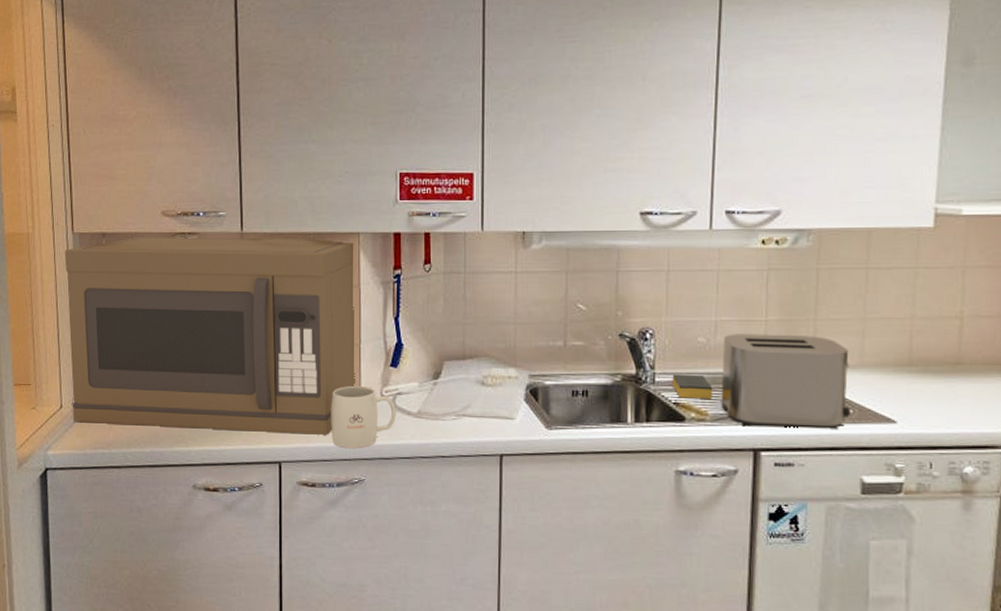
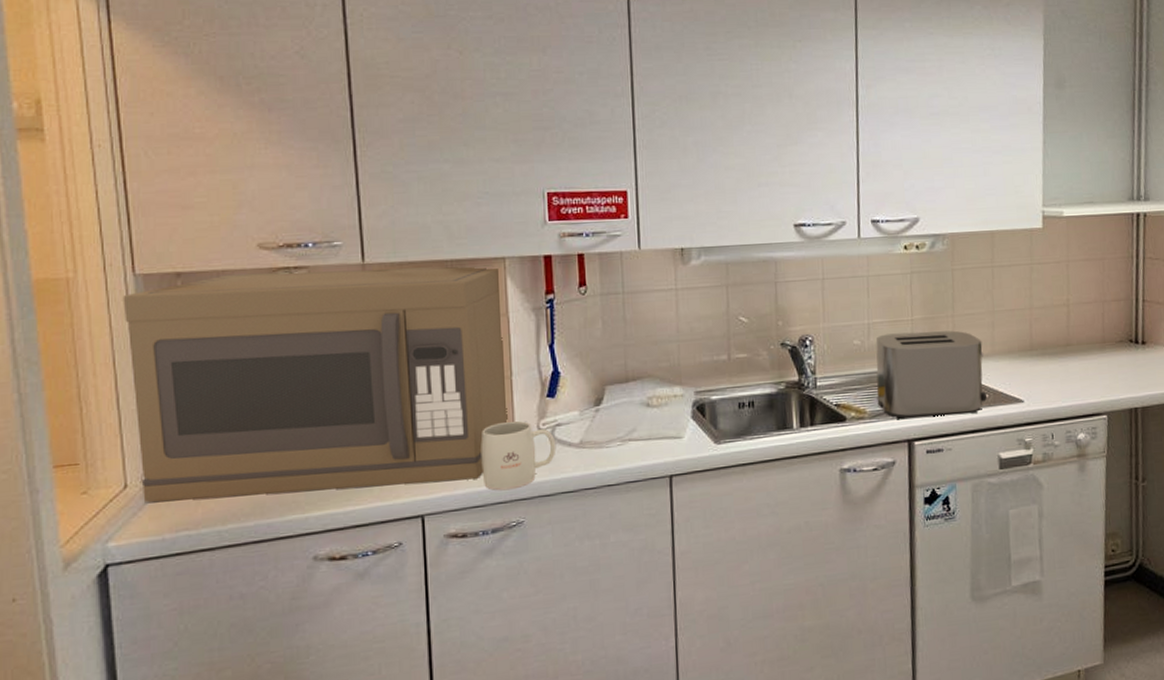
sponge: present [672,374,713,399] -> none [832,375,870,400]

